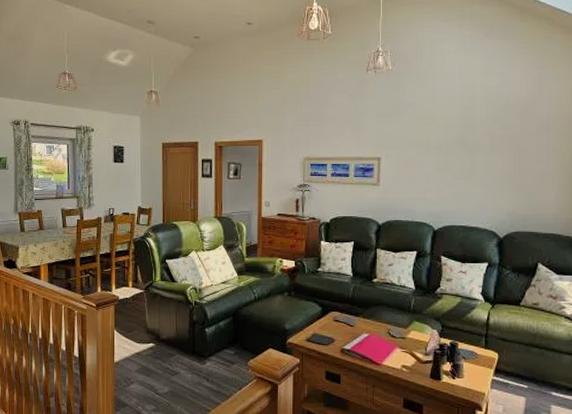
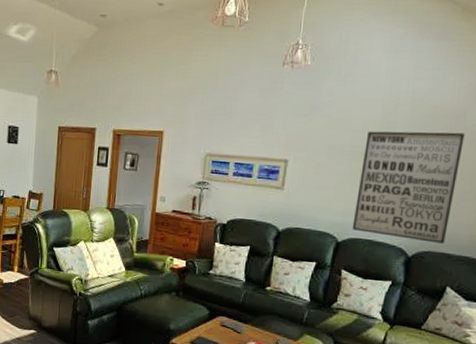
wall art: none [446,120,536,223] -> present [352,131,465,244]

